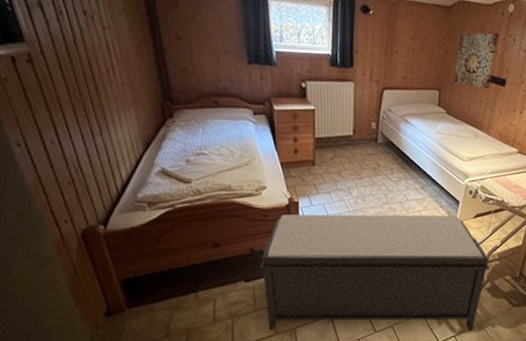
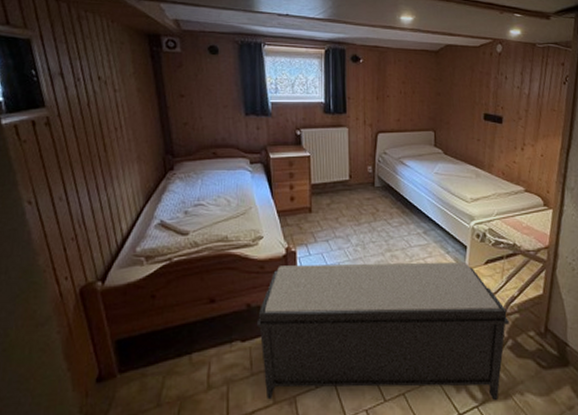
wall art: present [454,32,498,89] -> none [448,73,490,127]

